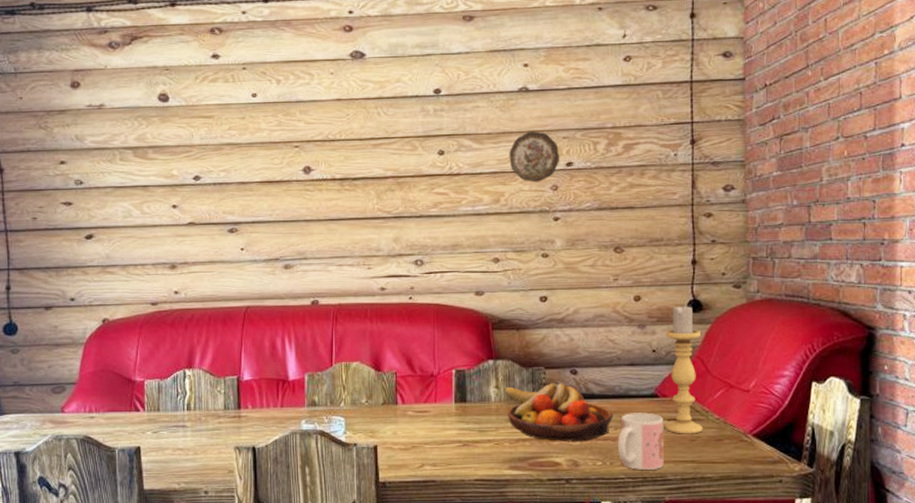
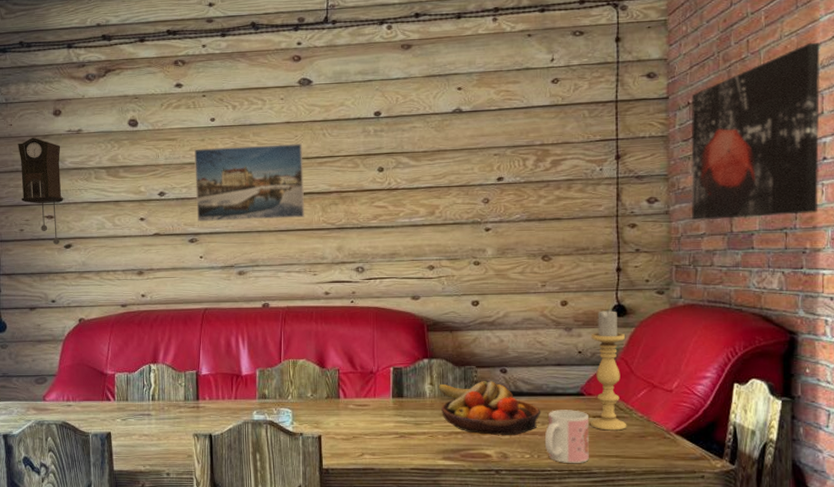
pendulum clock: none [29,113,83,235] -> present [18,138,63,245]
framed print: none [234,123,358,210] -> present [194,143,305,223]
decorative plate: present [509,131,560,182] -> none [443,149,491,196]
wall art: none [768,23,899,210] -> present [690,42,821,221]

